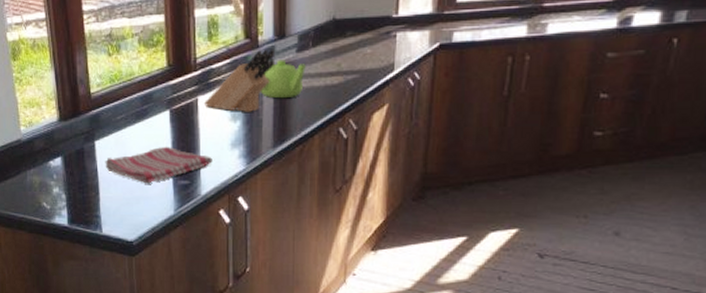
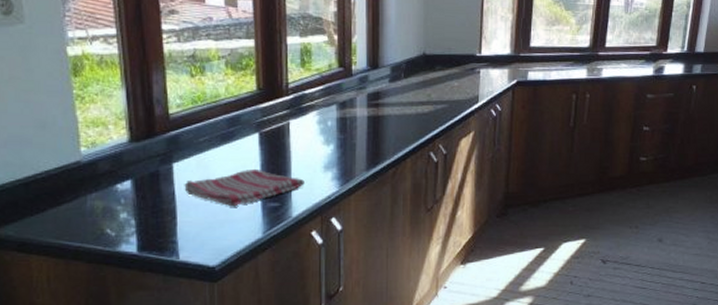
knife block: present [205,48,274,112] -> none [297,78,368,136]
teapot: present [261,60,306,99] -> none [355,88,398,125]

